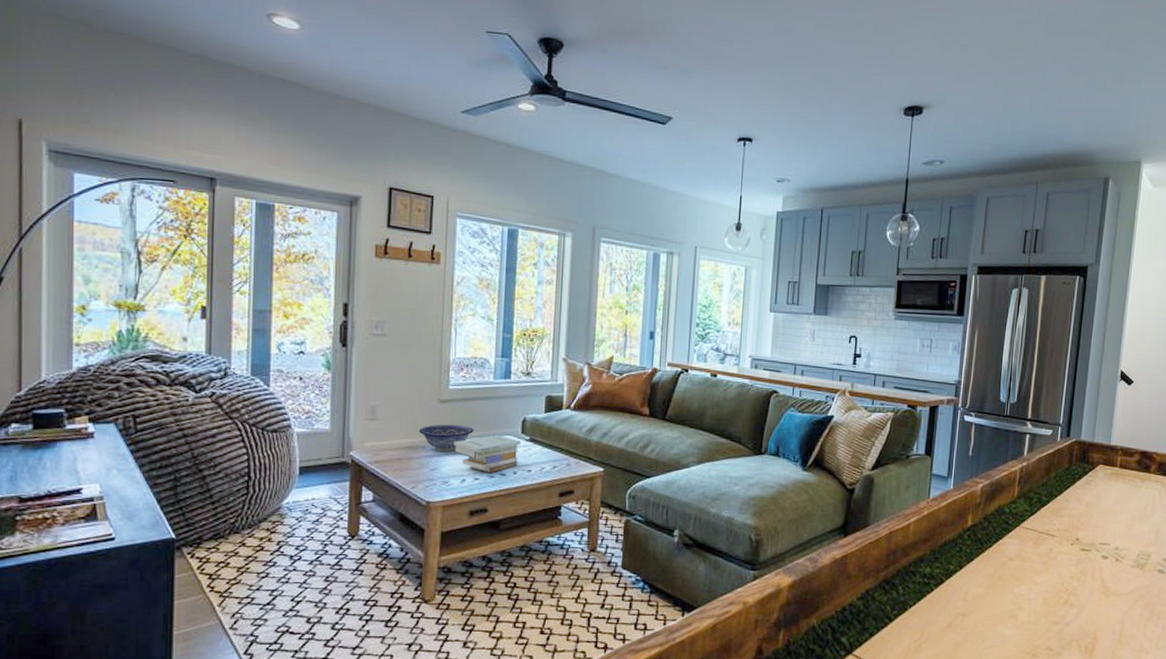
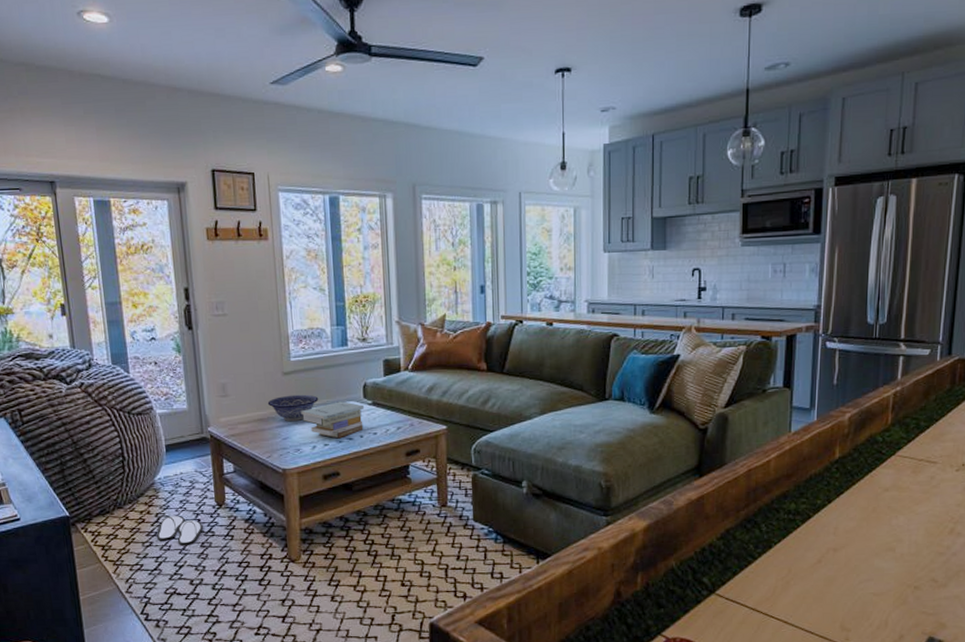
slippers: none [276,545,330,578] -> present [157,516,203,545]

